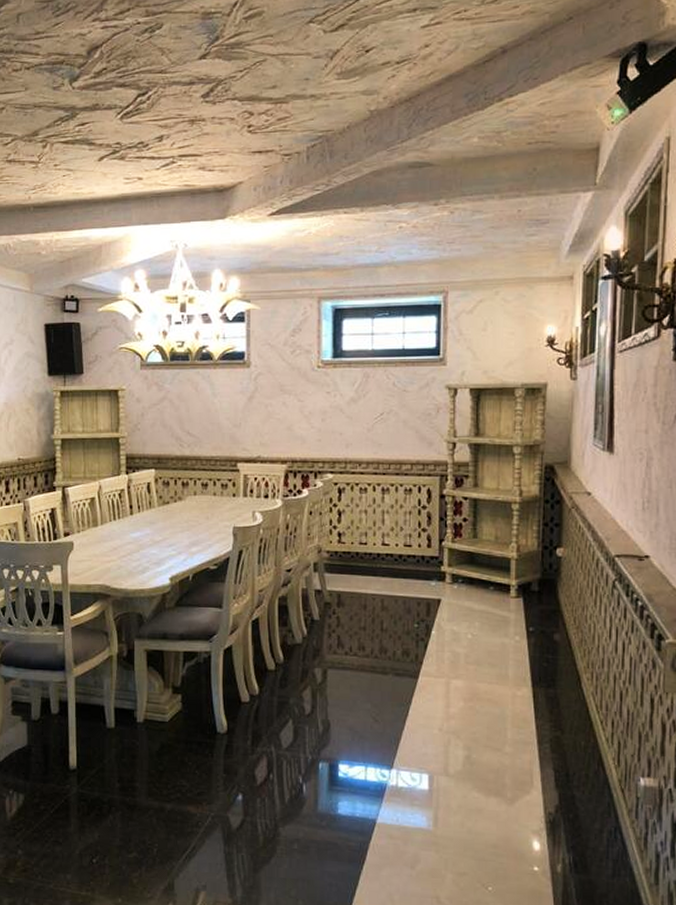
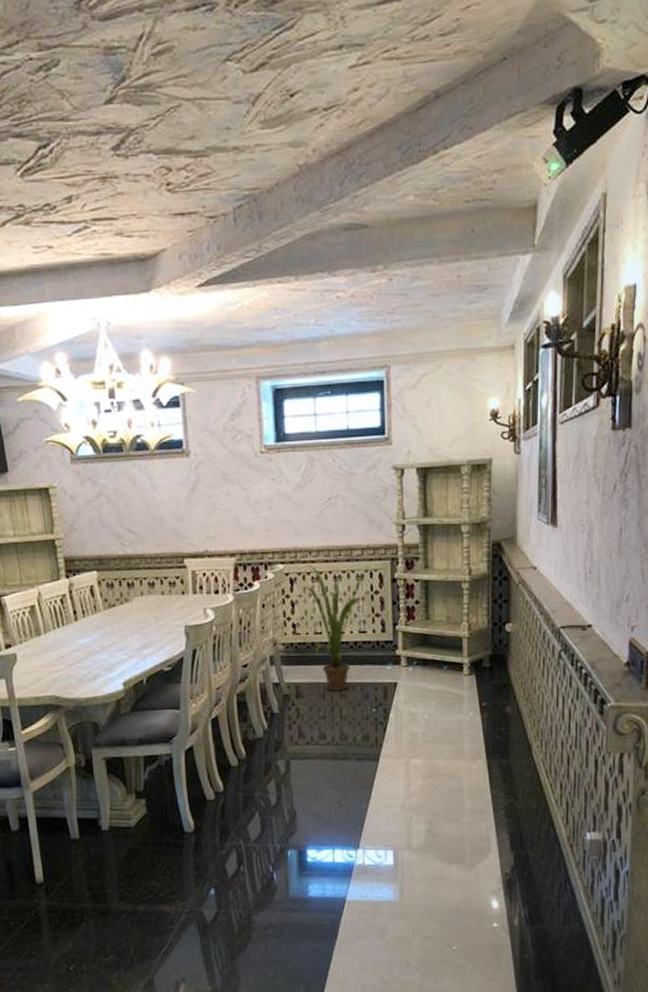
house plant: none [349,476,418,603] -> present [301,565,369,691]

